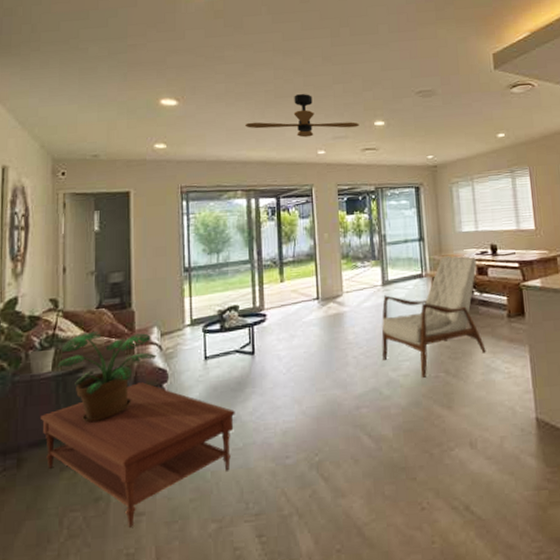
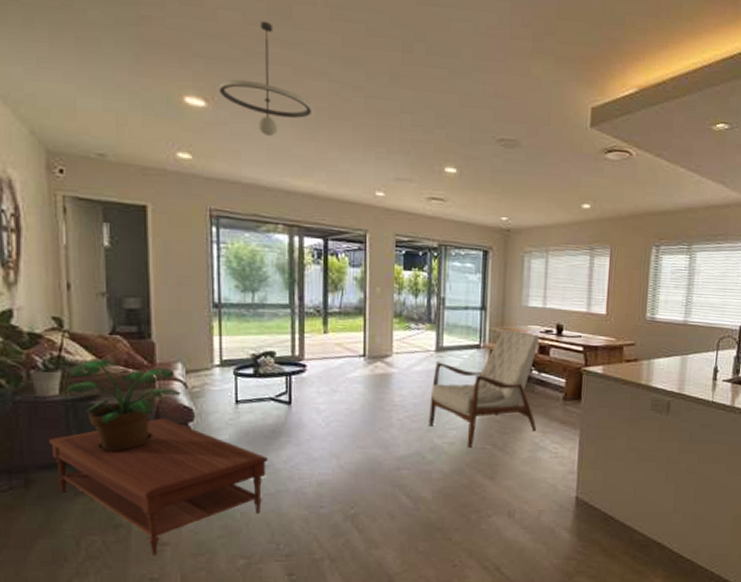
pendant light: none [187,33,261,120] -> present [218,21,311,136]
ceiling fan: present [244,94,359,138] -> none [289,118,427,174]

